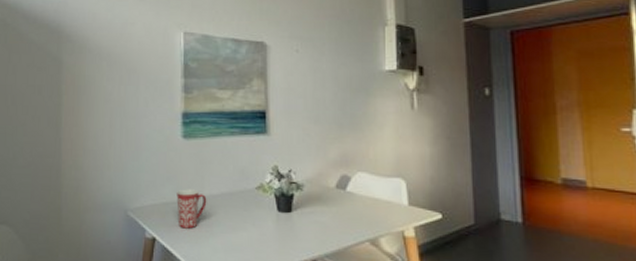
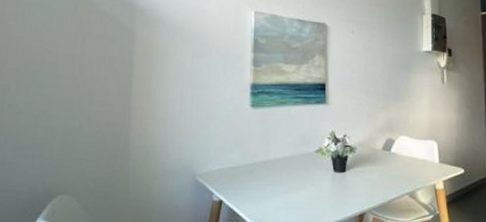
mug: present [176,189,207,229] -> none [243,154,272,190]

